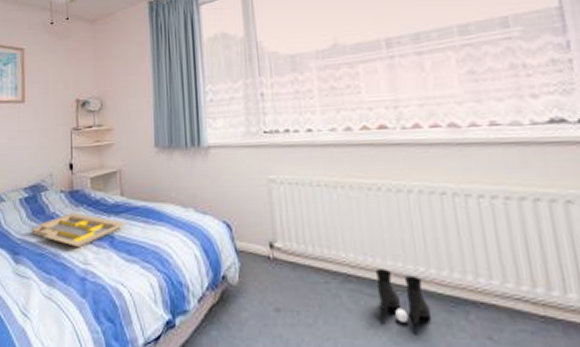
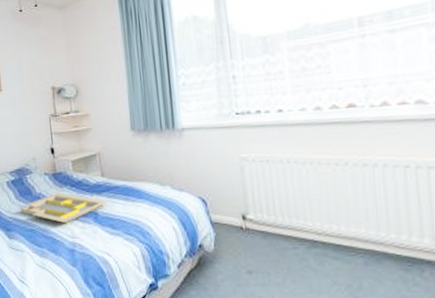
boots: present [374,268,432,326] -> none [339,235,390,283]

